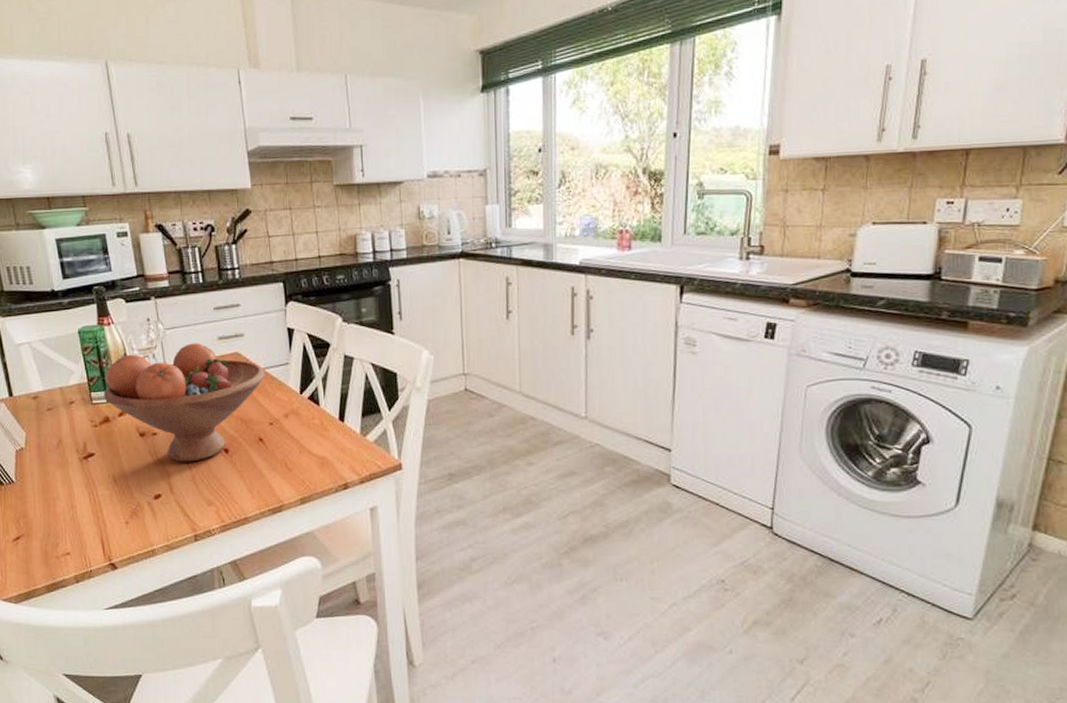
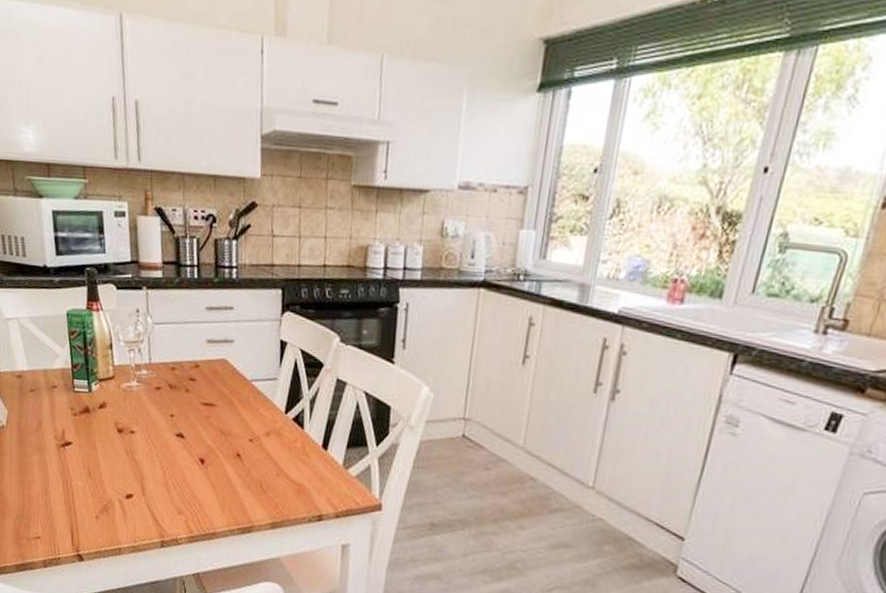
fruit bowl: present [104,343,266,462] -> none [86,342,252,467]

